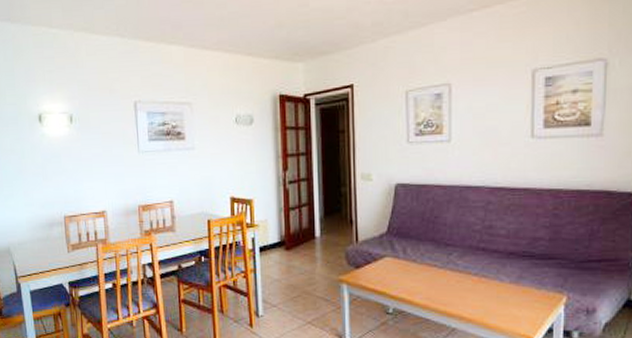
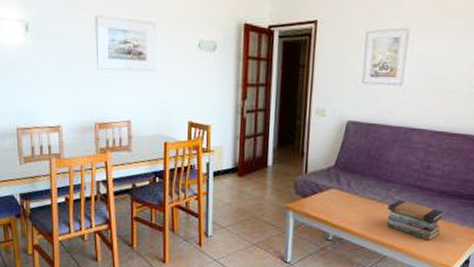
book stack: none [450,264,516,310] -> present [387,200,444,242]

